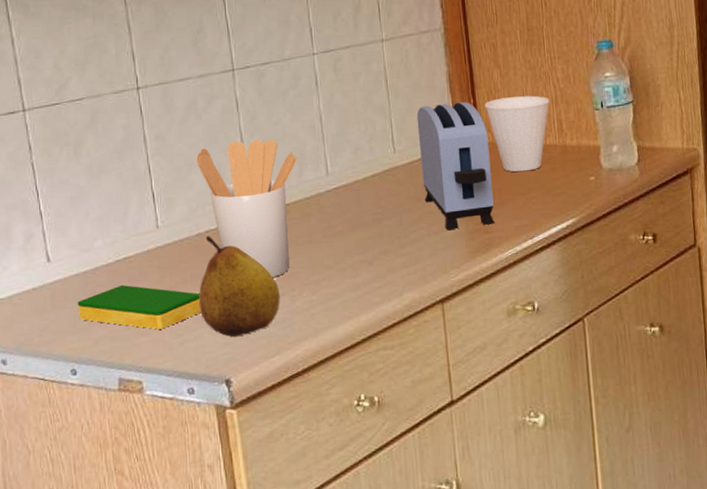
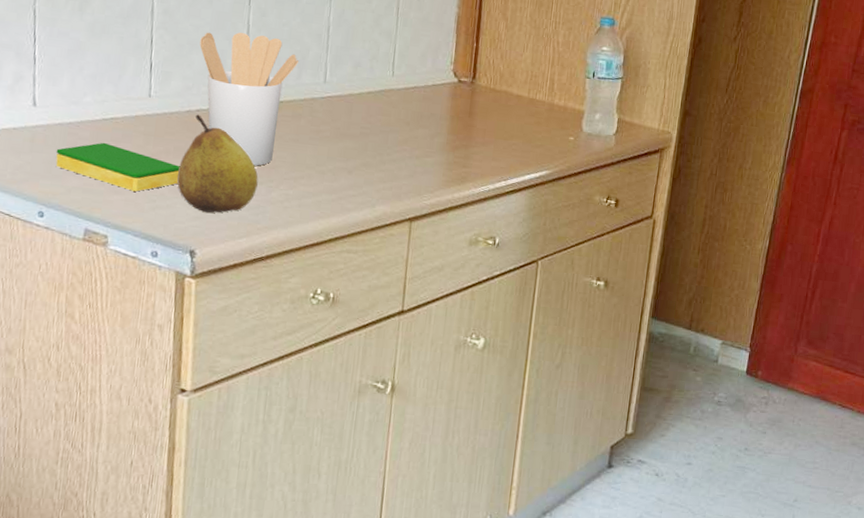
toaster: present [416,101,495,230] -> none [412,39,484,160]
cup: present [484,95,550,172] -> none [485,48,547,120]

